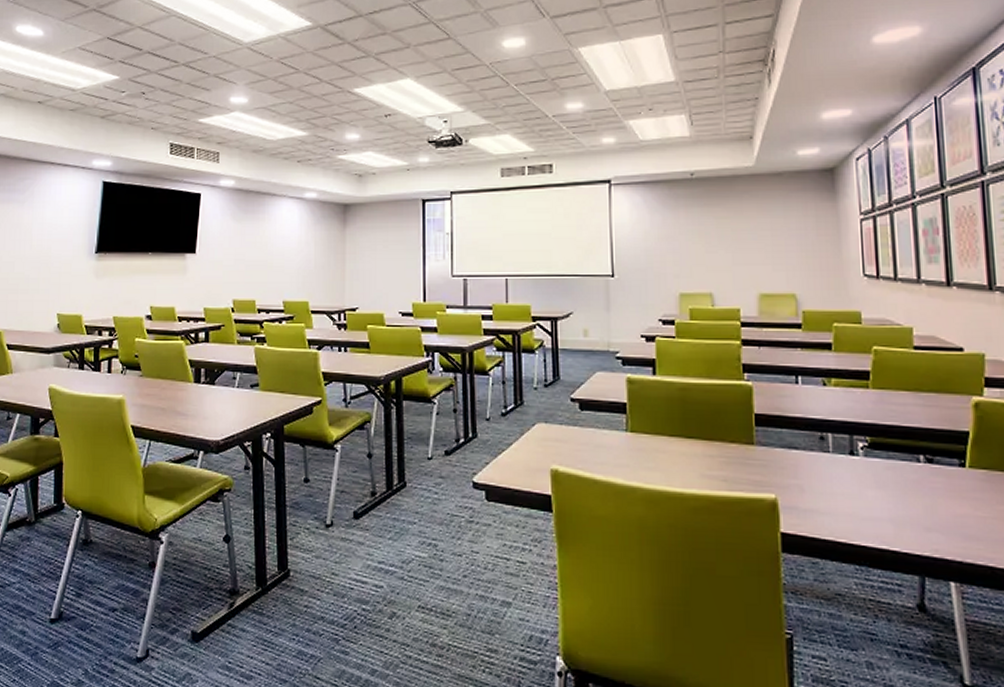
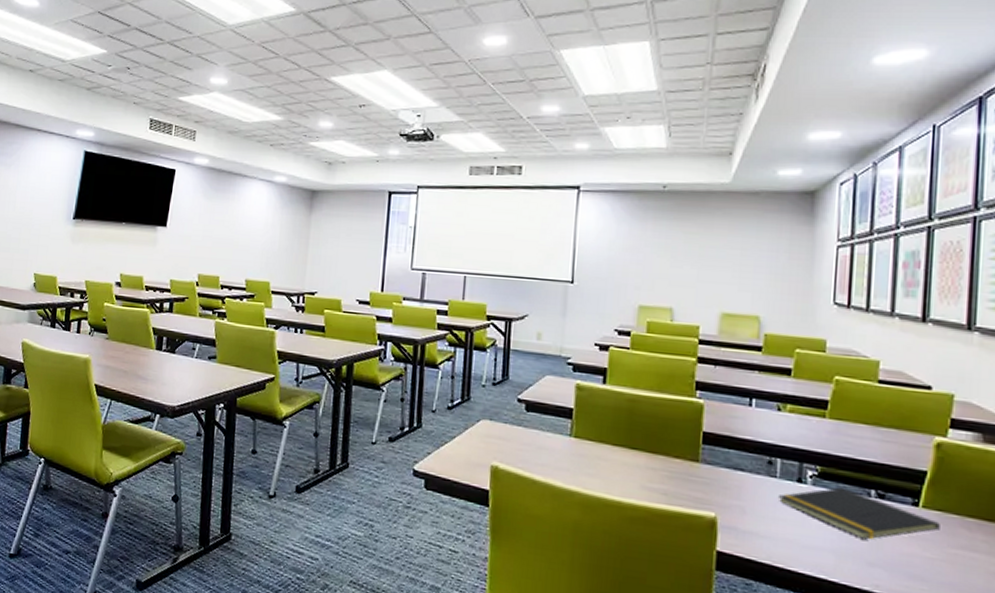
notepad: none [833,456,988,505] -> present [777,487,940,540]

